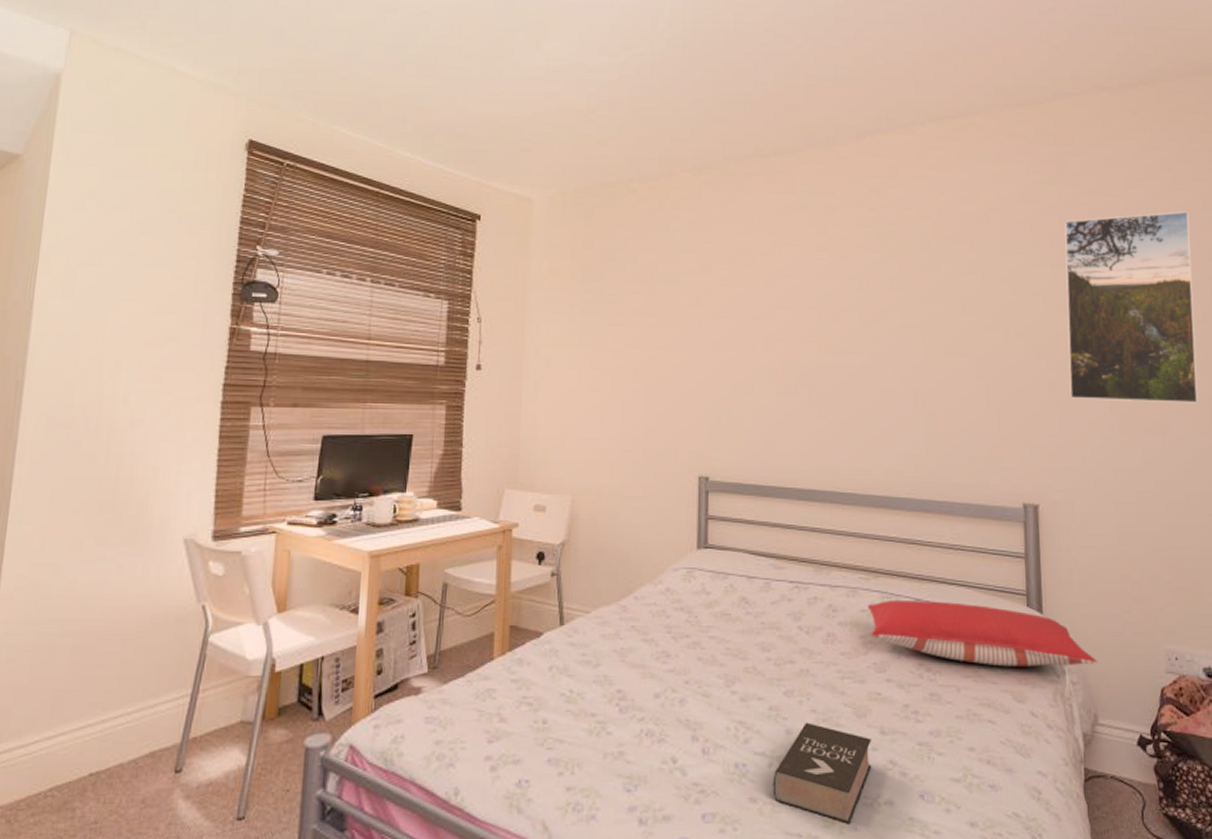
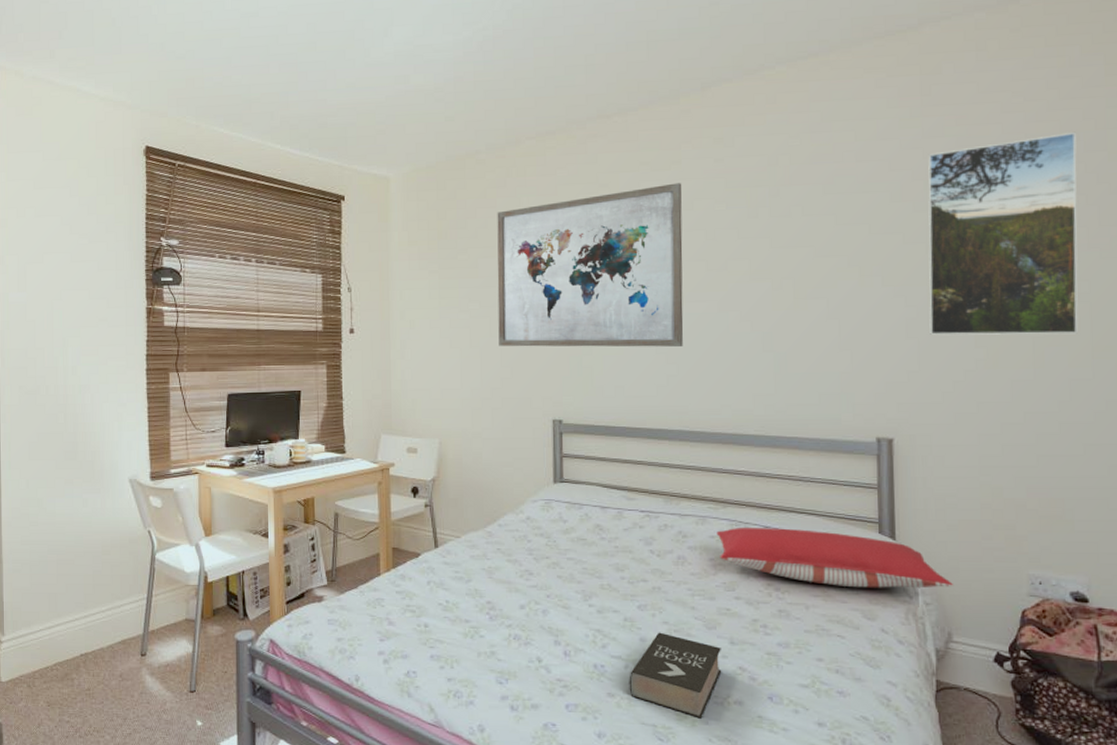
wall art: none [643,229,837,400] -> present [497,183,684,347]

